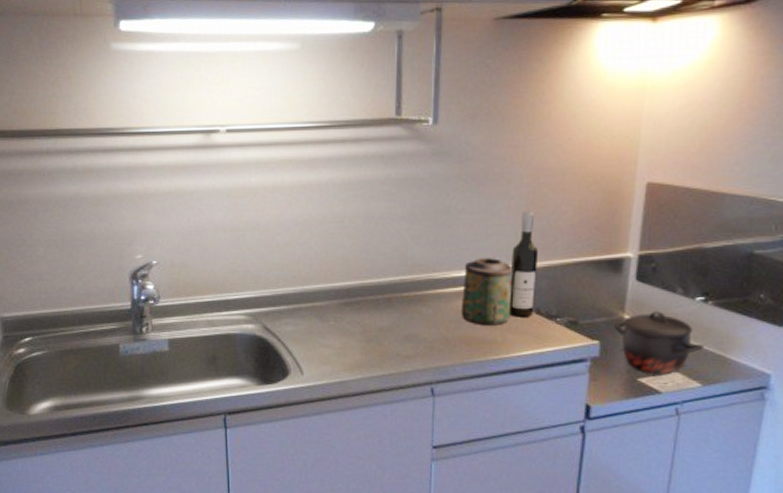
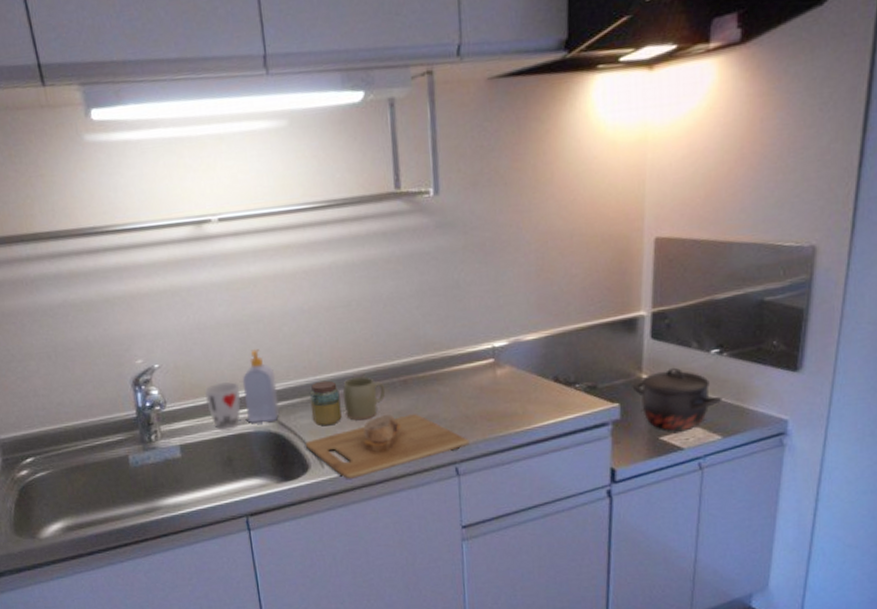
cup: none [196,284,231,331] -> present [203,382,241,432]
soap bottle: none [233,254,266,326] -> present [242,348,280,424]
cutting board: none [287,330,447,390] -> present [305,414,470,480]
peanut butter: none [296,291,325,335] -> present [309,380,342,426]
mug: none [328,291,370,333] -> present [342,377,386,421]
canister: present [460,258,513,326] -> none [478,329,529,399]
bottle: present [508,211,539,317] -> none [525,277,553,387]

